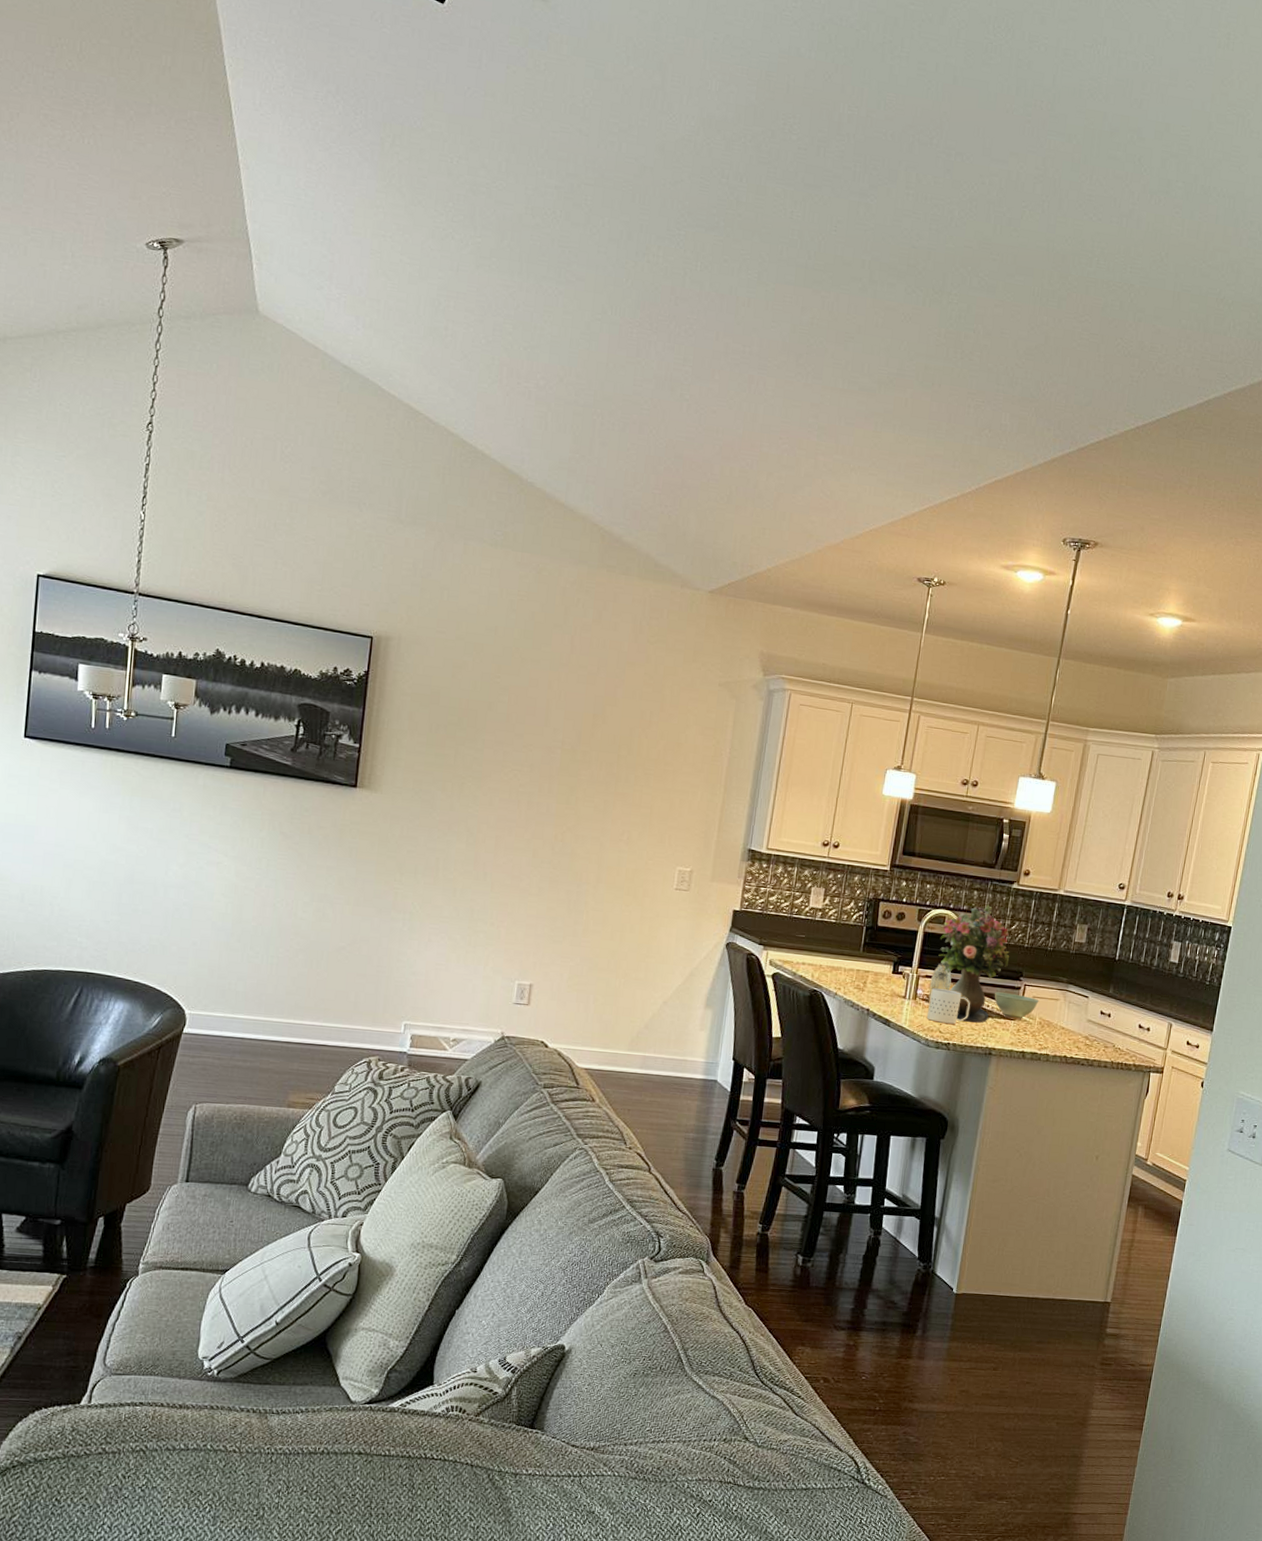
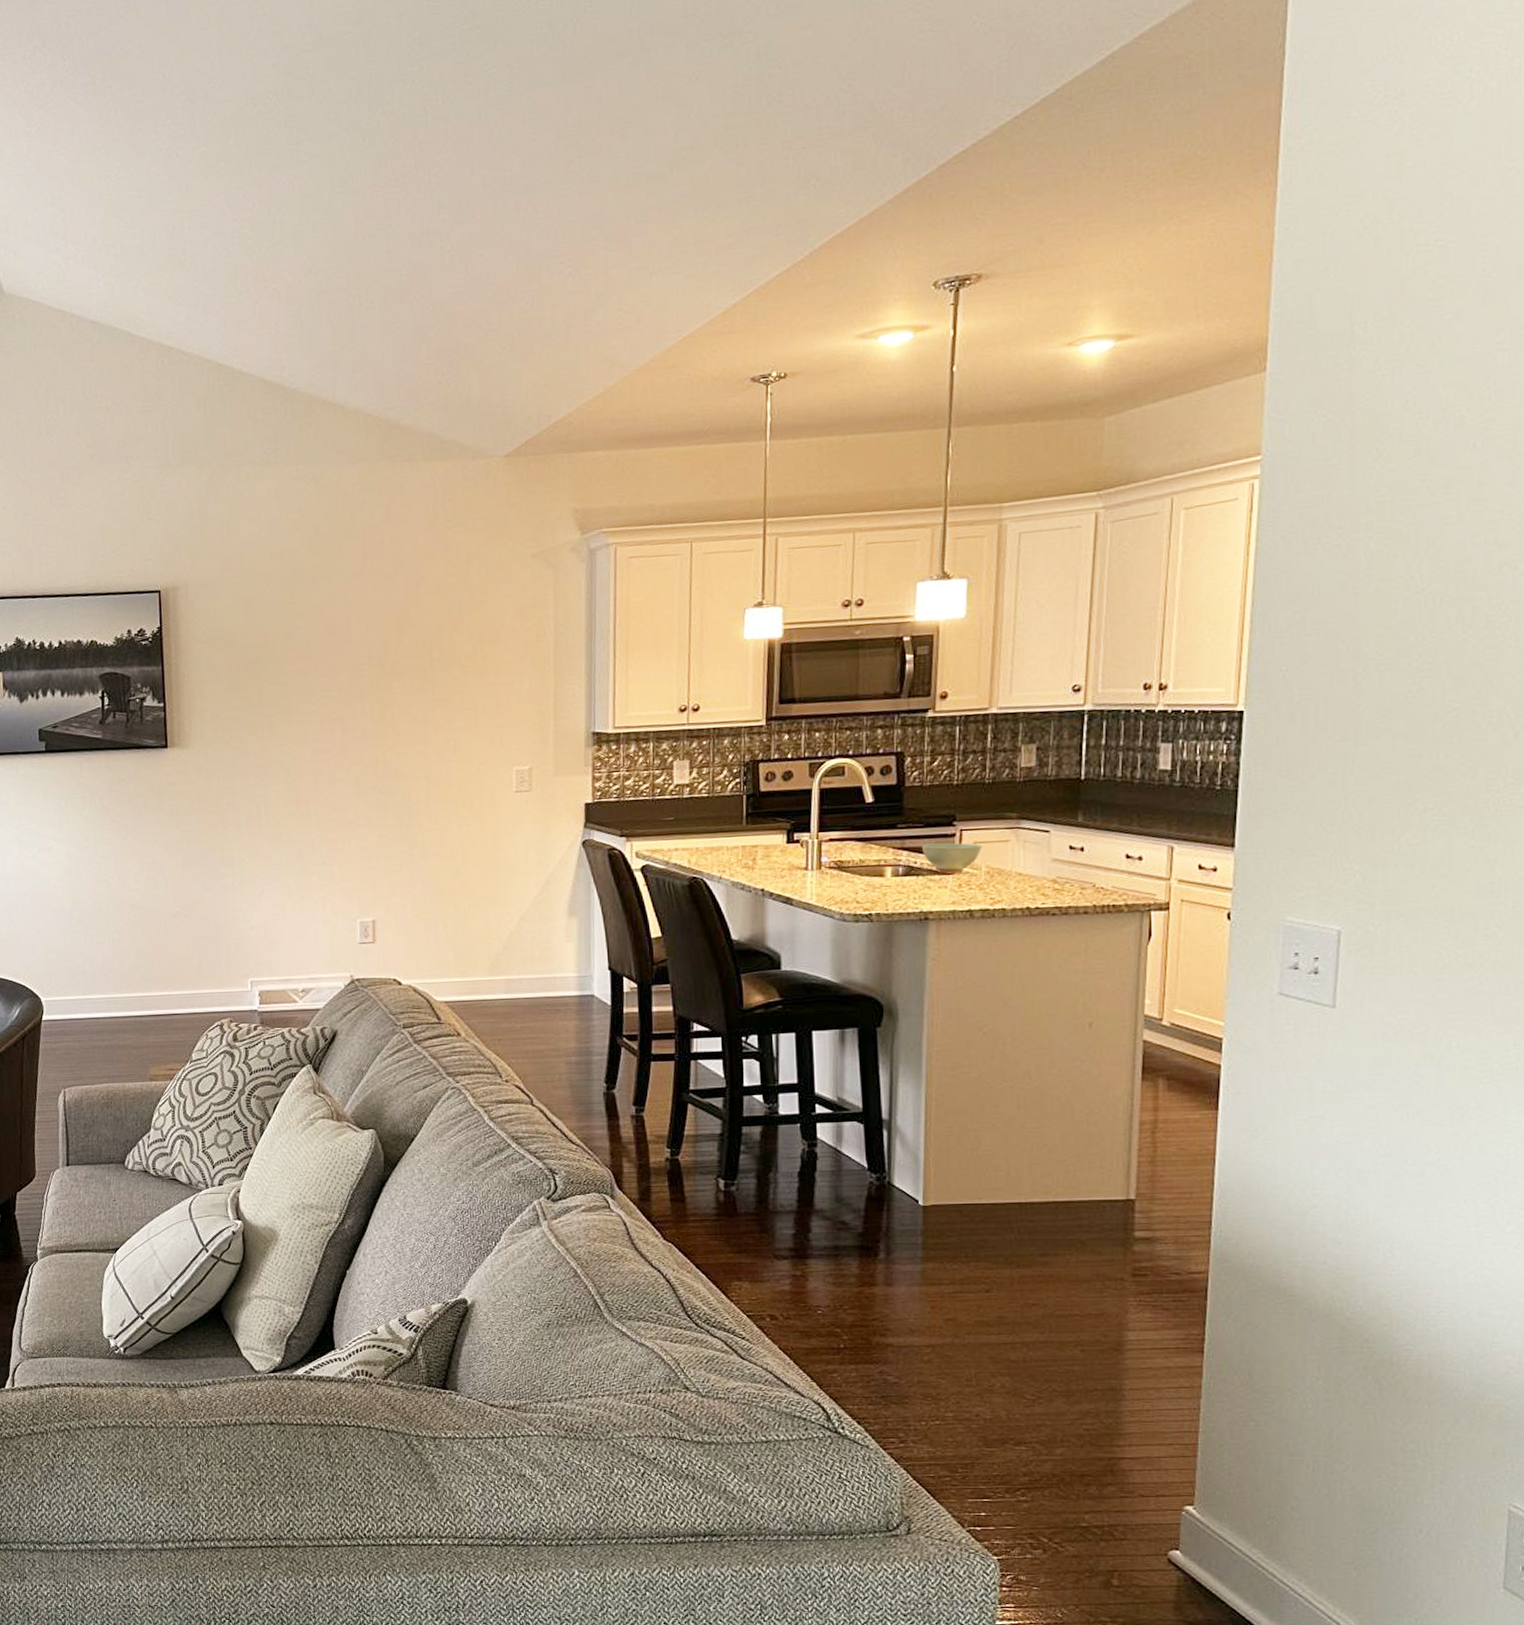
mug: present [926,988,971,1024] -> none [837,851,893,892]
vase: present [928,963,952,1004] -> none [836,821,863,871]
bouquet: present [938,904,1010,1023] -> none [841,742,936,886]

